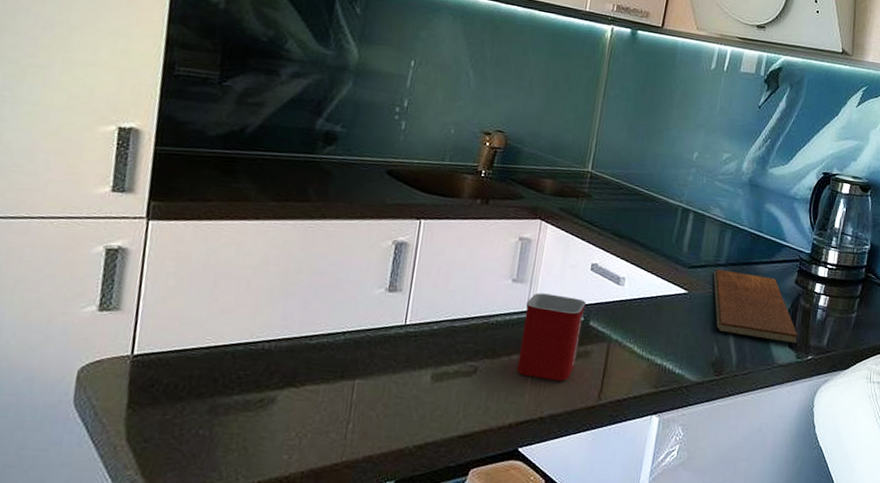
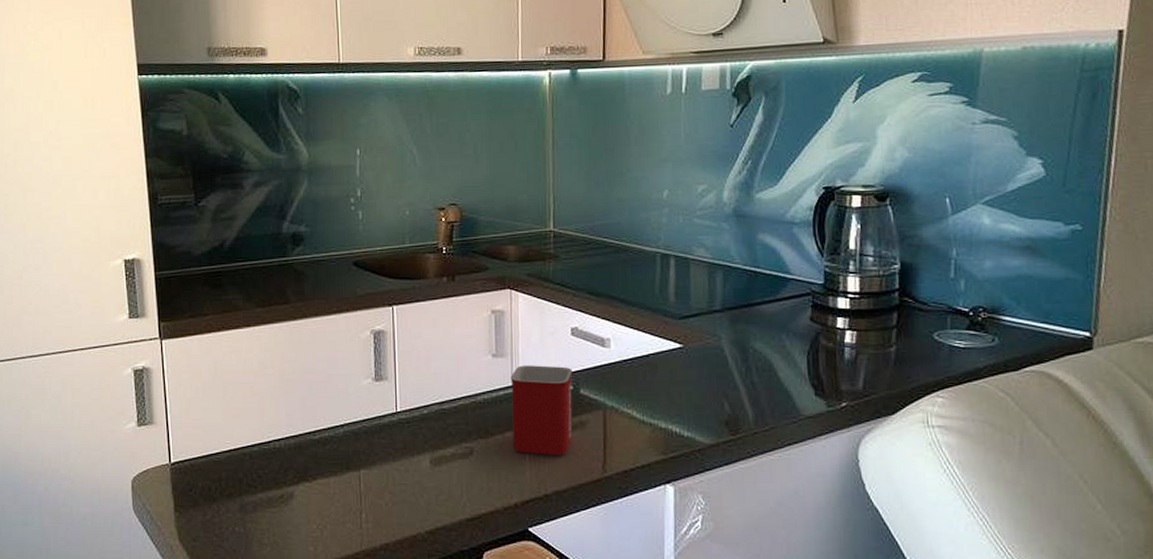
chopping board: present [713,268,798,343] -> none [709,315,825,390]

